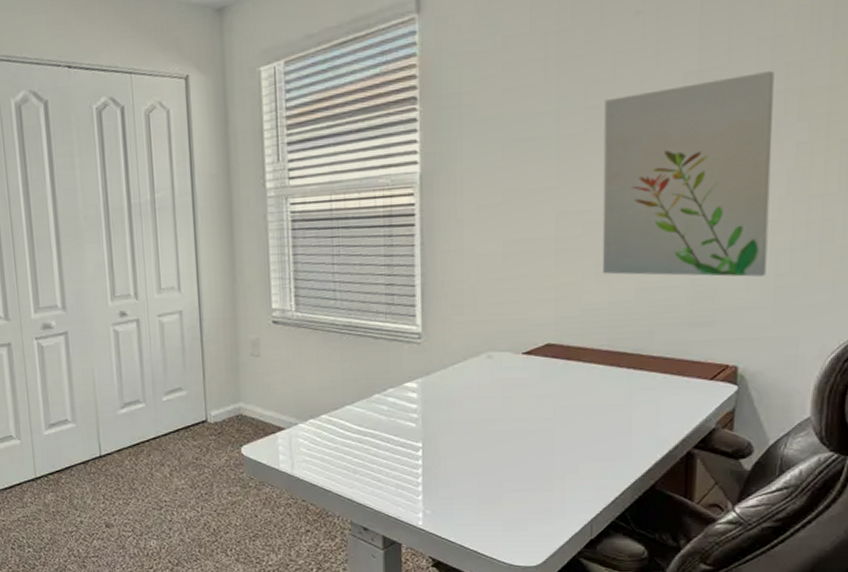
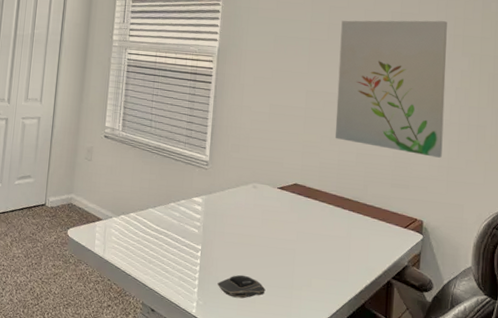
computer mouse: none [448,471,515,500] -> present [217,274,266,299]

